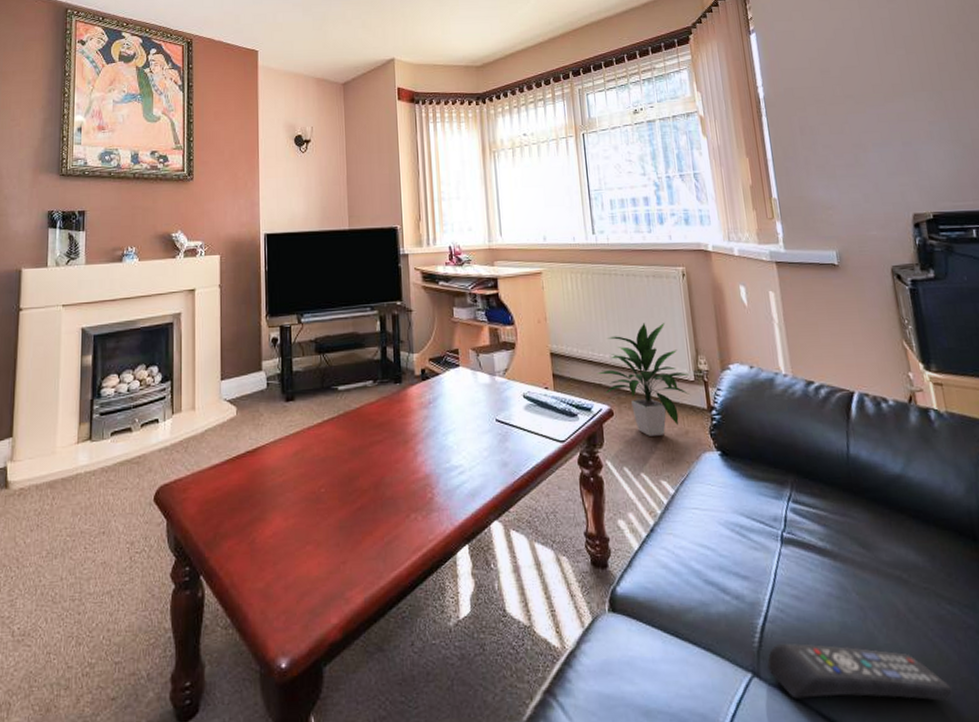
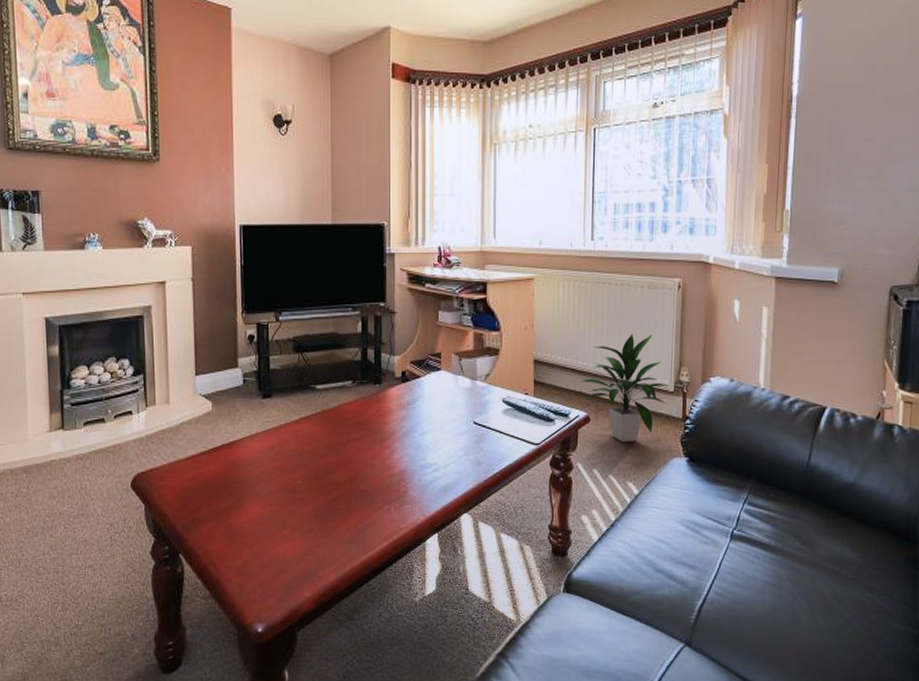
remote control: present [767,643,954,701] -> none [699,620,857,667]

